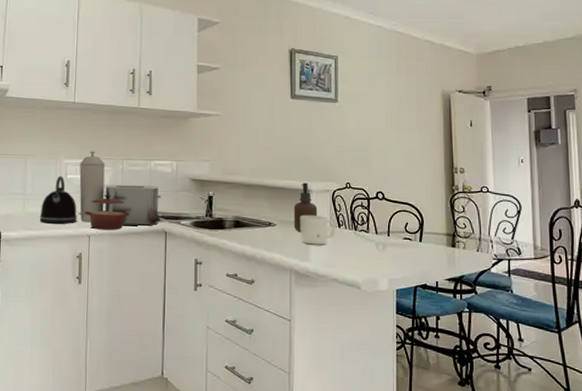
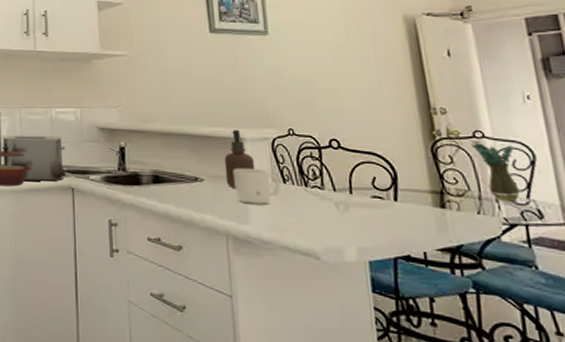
vase: none [479,194,508,242] -> present [471,140,520,202]

